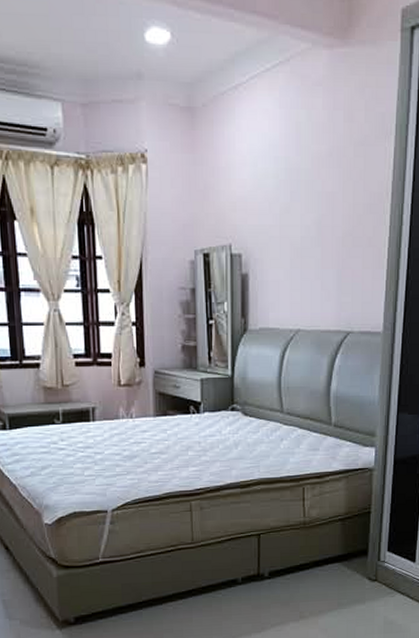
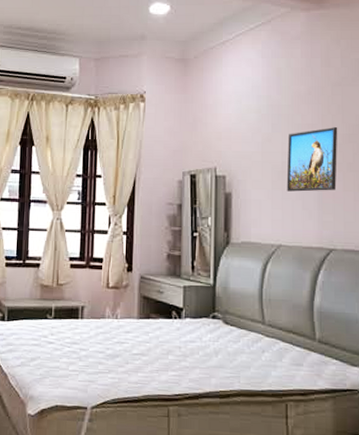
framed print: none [305,194,359,271] -> present [286,126,338,192]

